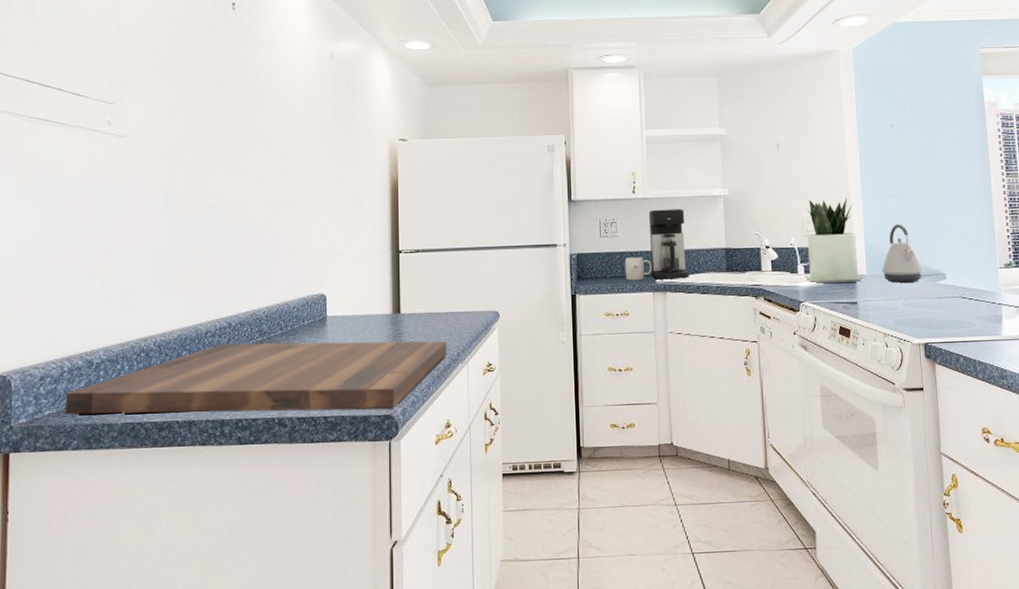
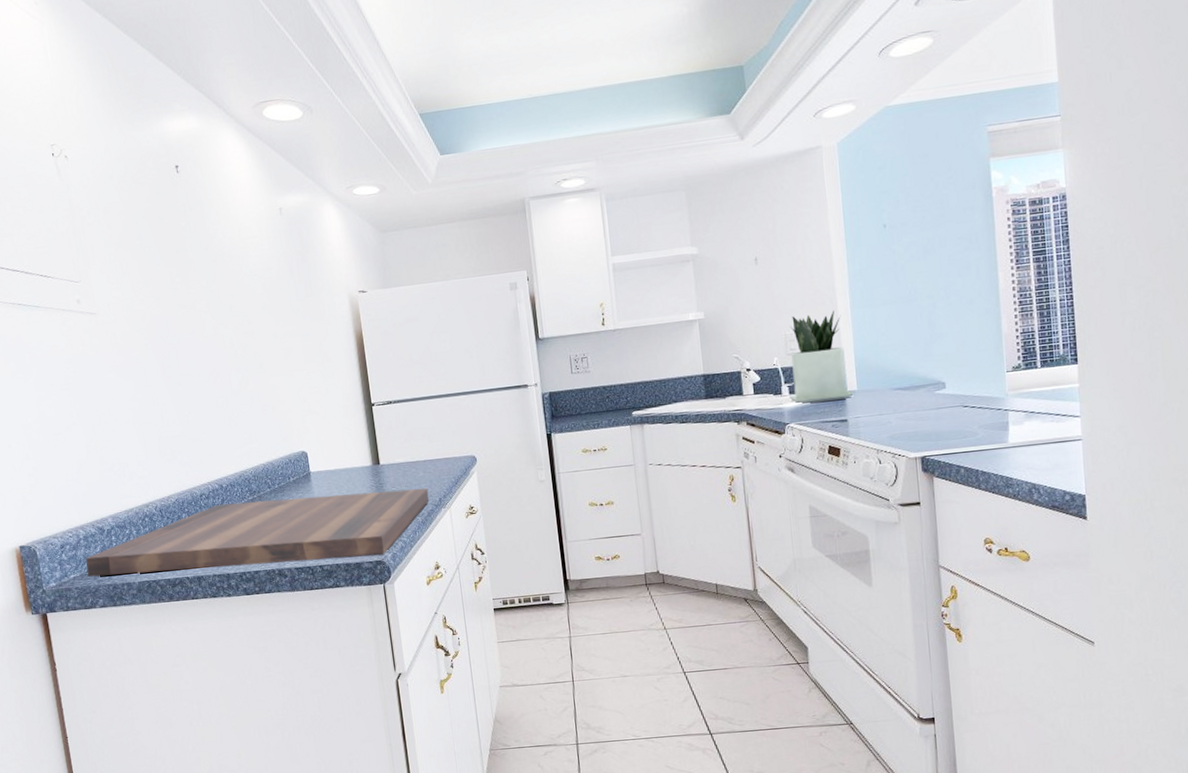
mug: present [624,257,652,281] -> none [598,390,628,416]
coffee maker: present [649,208,690,280] -> none [621,337,668,413]
kettle: present [882,224,923,283] -> none [874,333,920,397]

